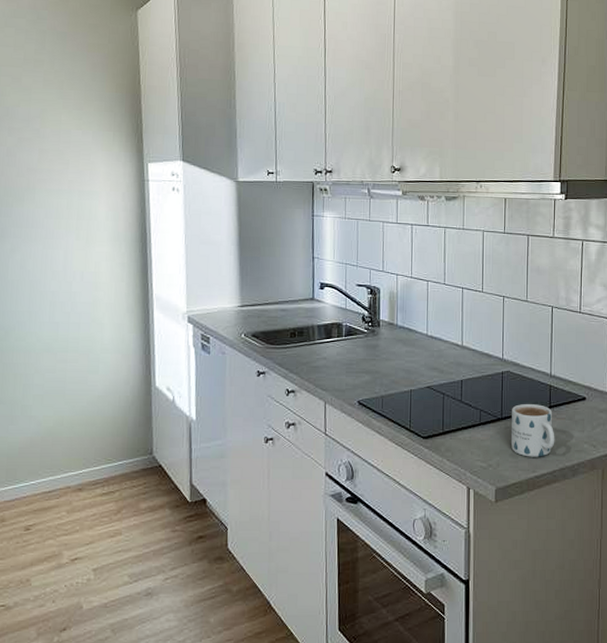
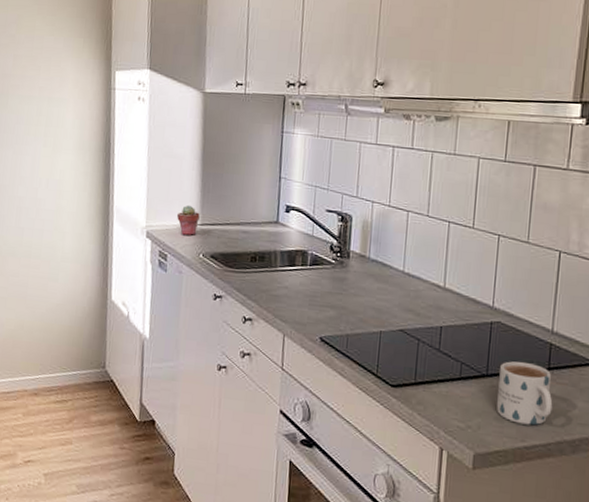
potted succulent: none [217,288,239,318] -> present [177,205,200,236]

